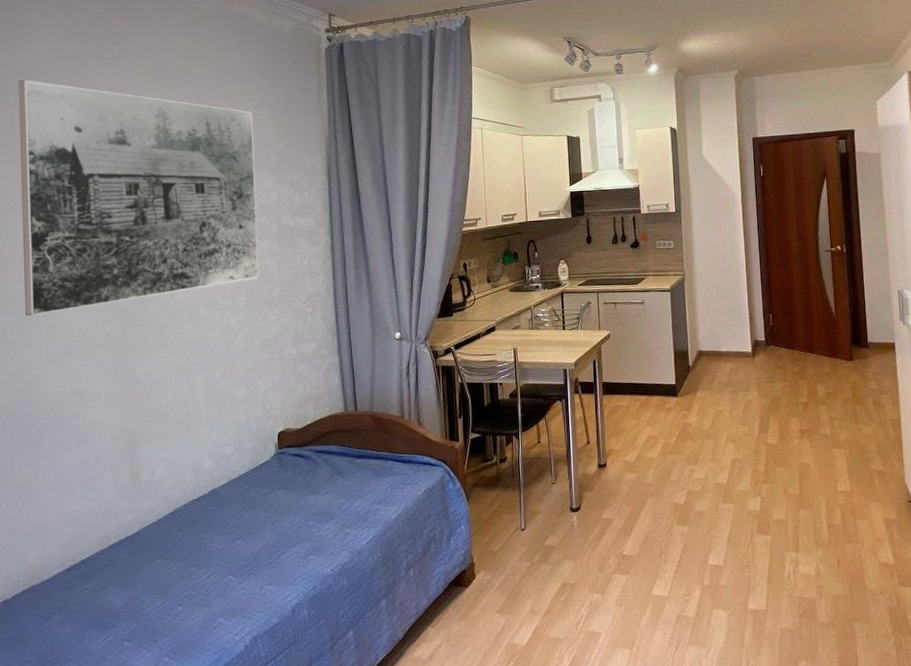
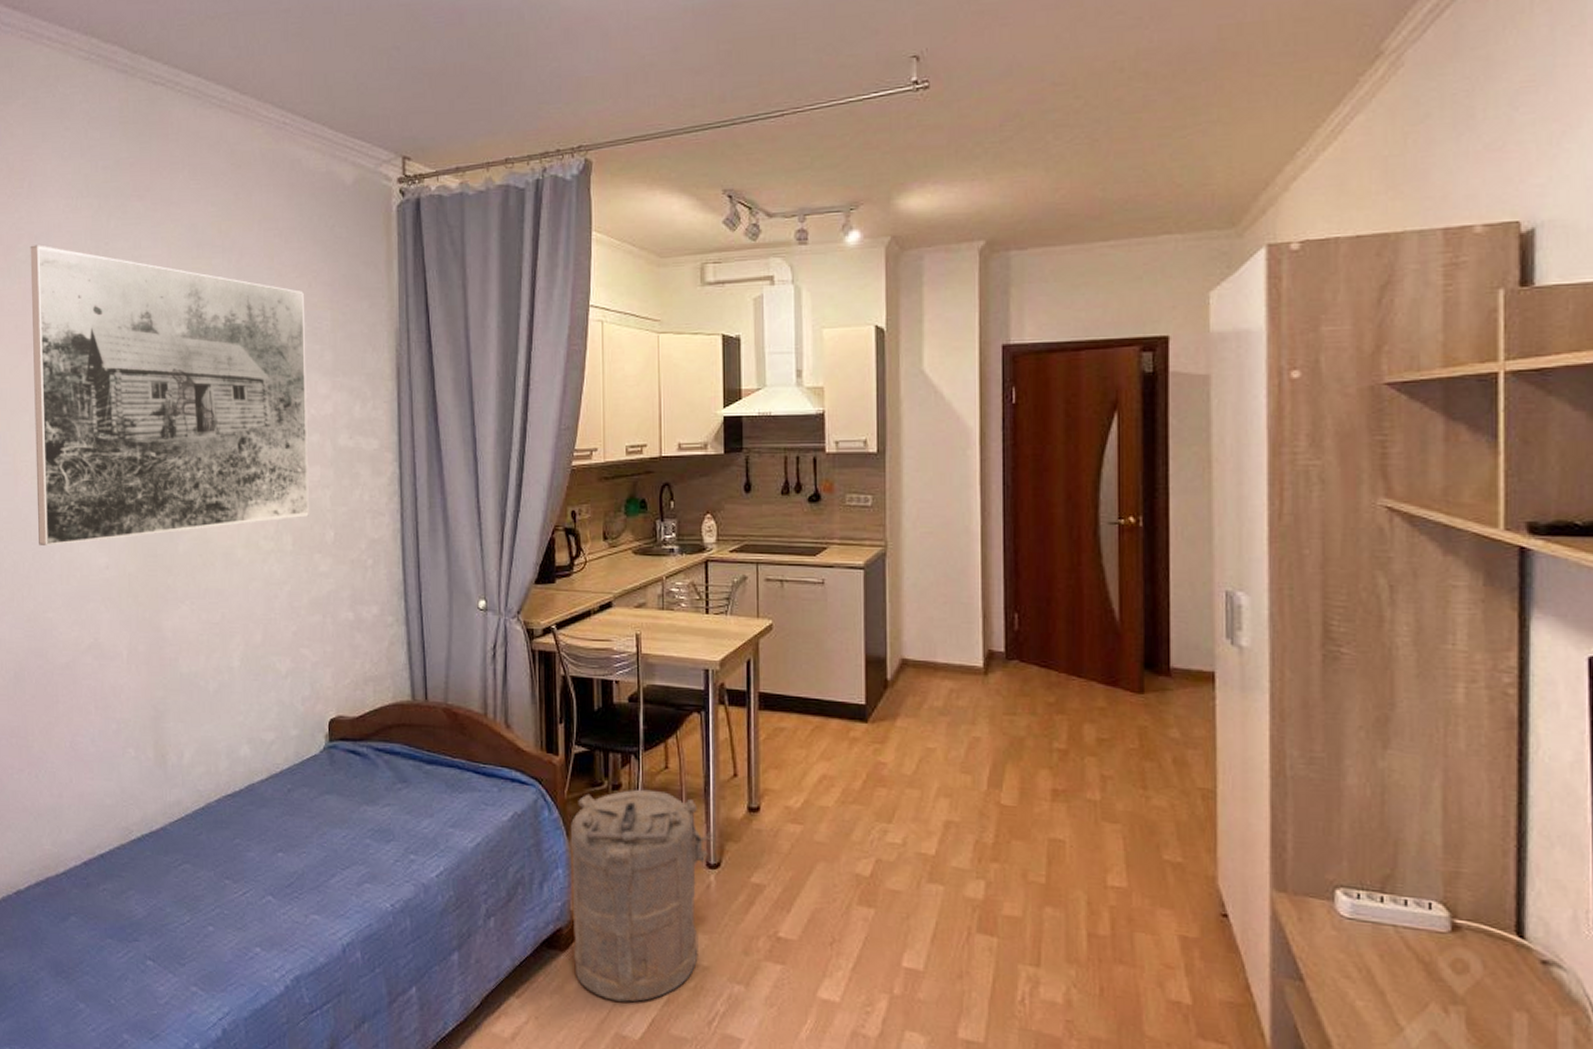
laundry hamper: none [469,459,576,619] -> present [570,789,716,1002]

